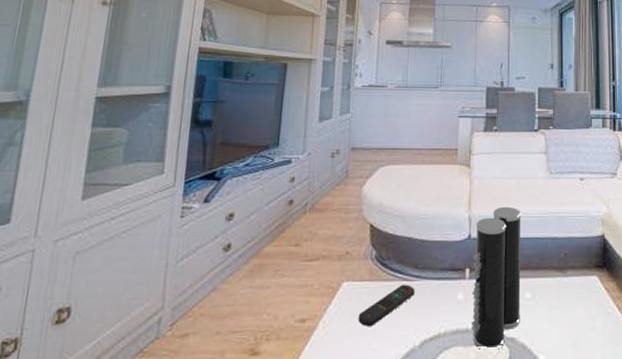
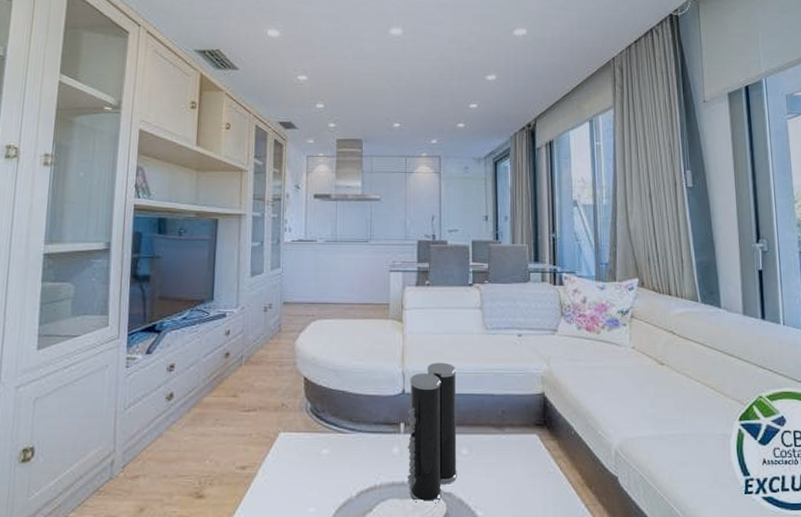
remote control: present [358,284,415,327] -> none [296,437,350,477]

